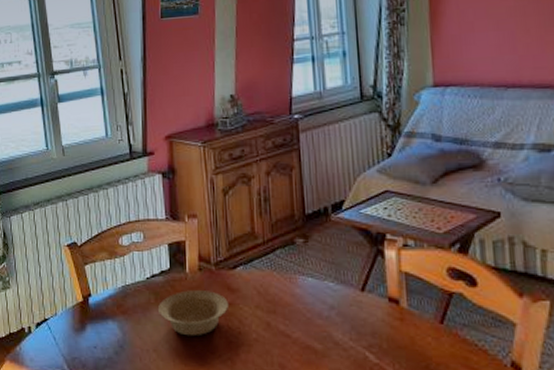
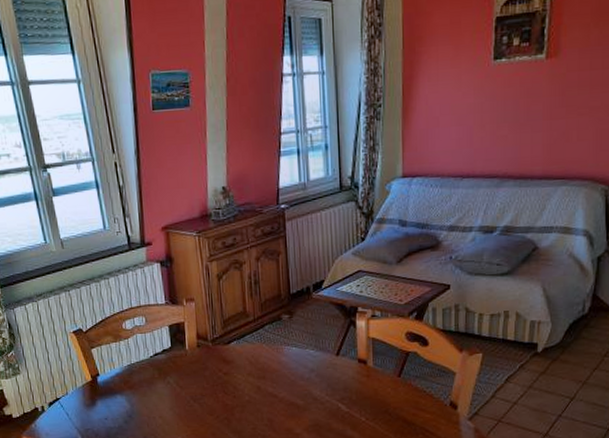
bowl: present [158,290,228,336] -> none [162,364,224,403]

